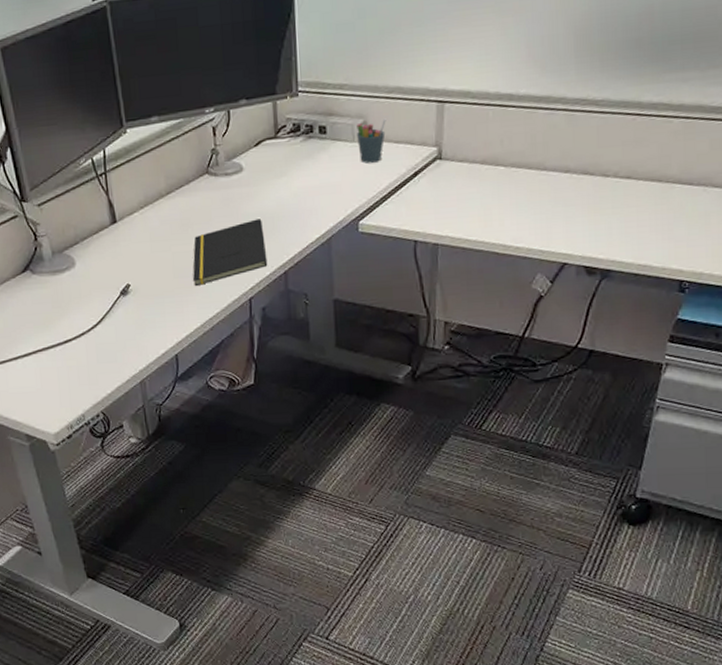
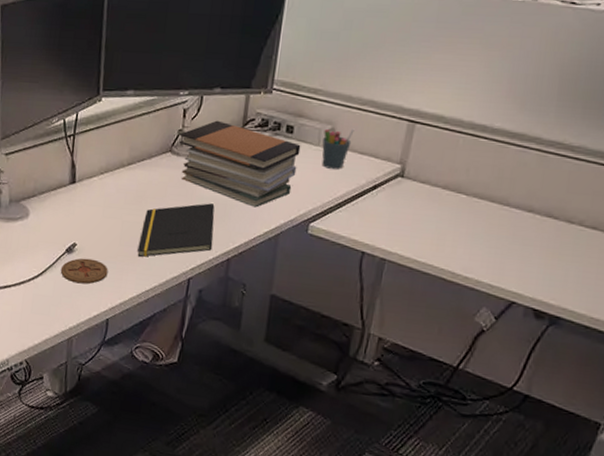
coaster: none [119,297,168,325] -> present [60,258,108,284]
book stack: none [213,133,337,216] -> present [179,120,301,208]

